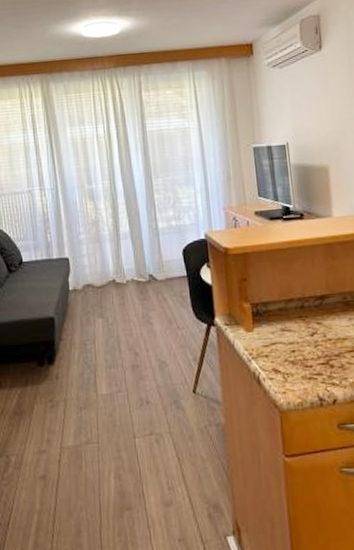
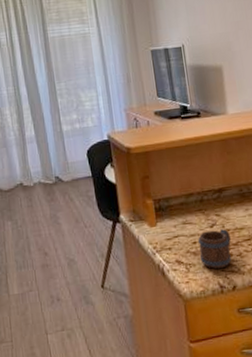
mug: none [297,338,333,380] -> present [198,229,232,269]

